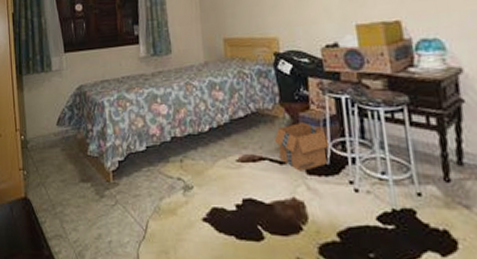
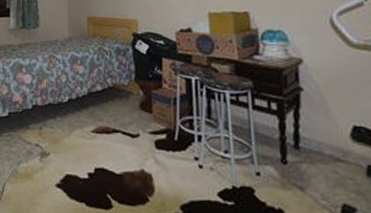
cardboard box: present [274,122,330,171] -> none [127,99,178,145]

